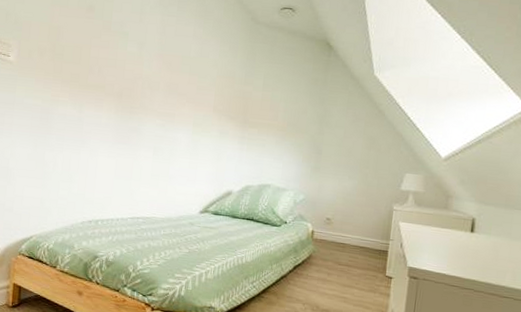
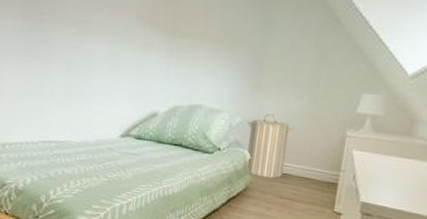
laundry hamper: none [308,191,349,248] -> present [246,113,294,179]

